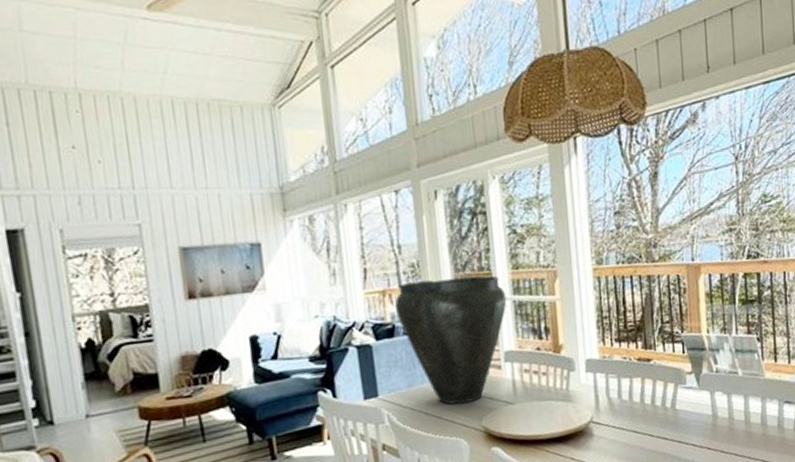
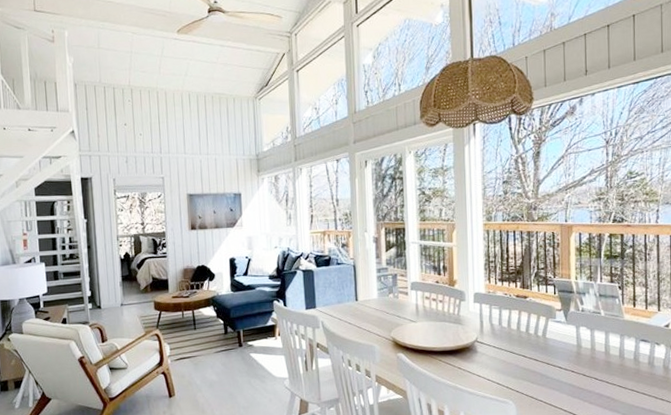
vase: present [395,275,507,404] -> none [332,224,415,319]

